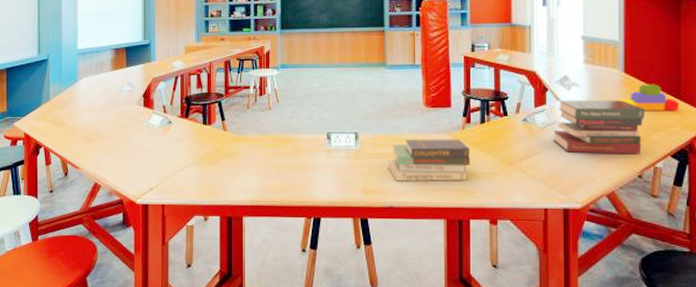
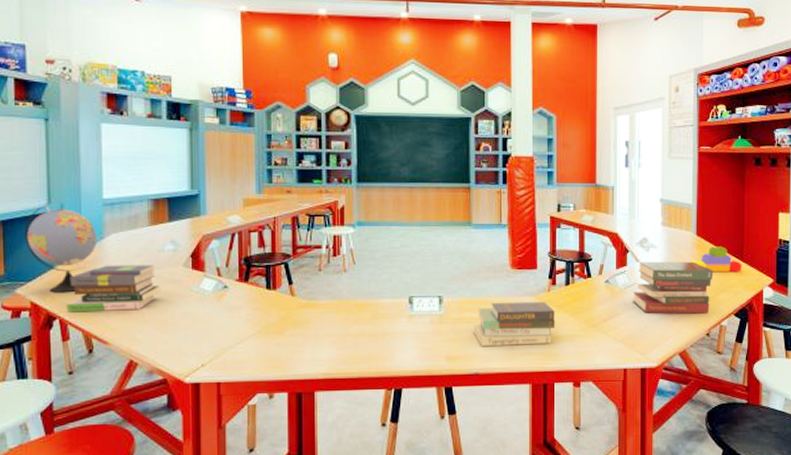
globe: none [21,54,73,126] -> present [24,203,97,293]
books: none [49,103,119,142] -> present [66,265,161,312]

